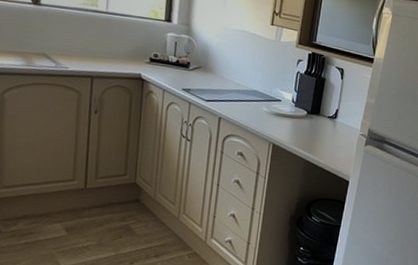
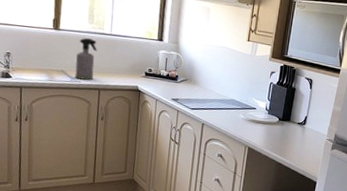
spray bottle: none [60,15,90,66] -> present [75,38,98,80]

